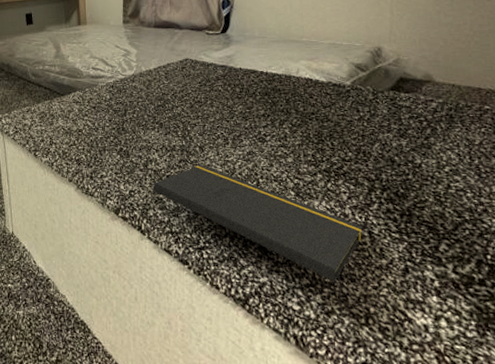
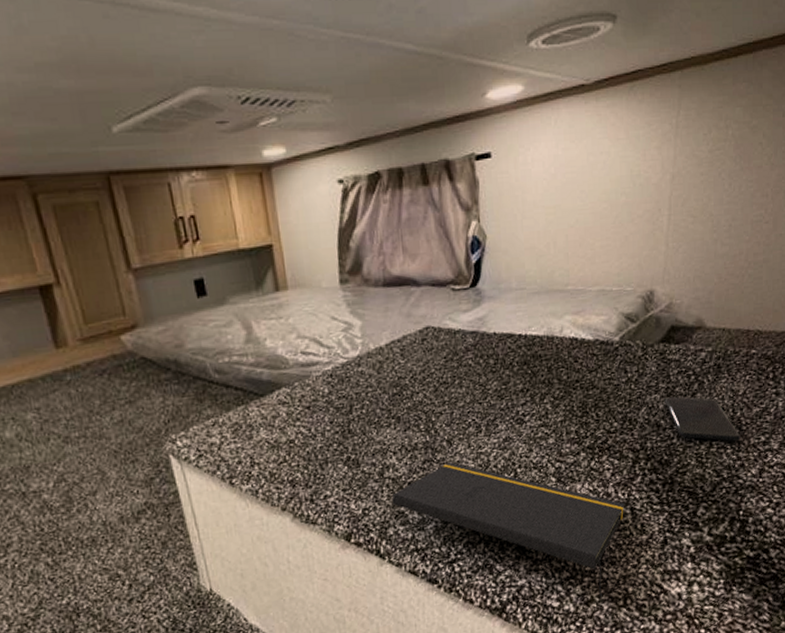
smartphone: none [397,137,481,187] -> present [664,396,741,441]

